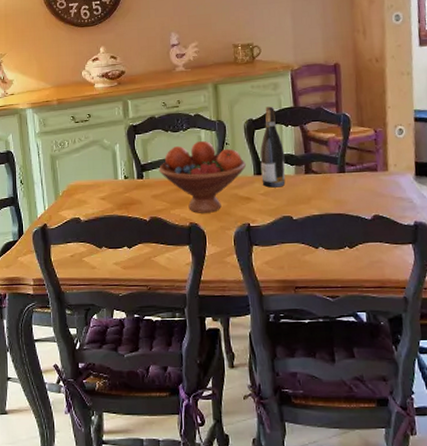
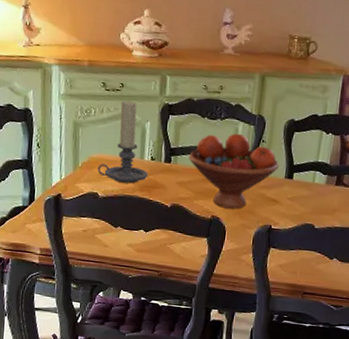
candle holder: none [77,128,124,205] -> present [98,100,149,184]
wine bottle: present [260,106,286,188] -> none [291,109,320,195]

